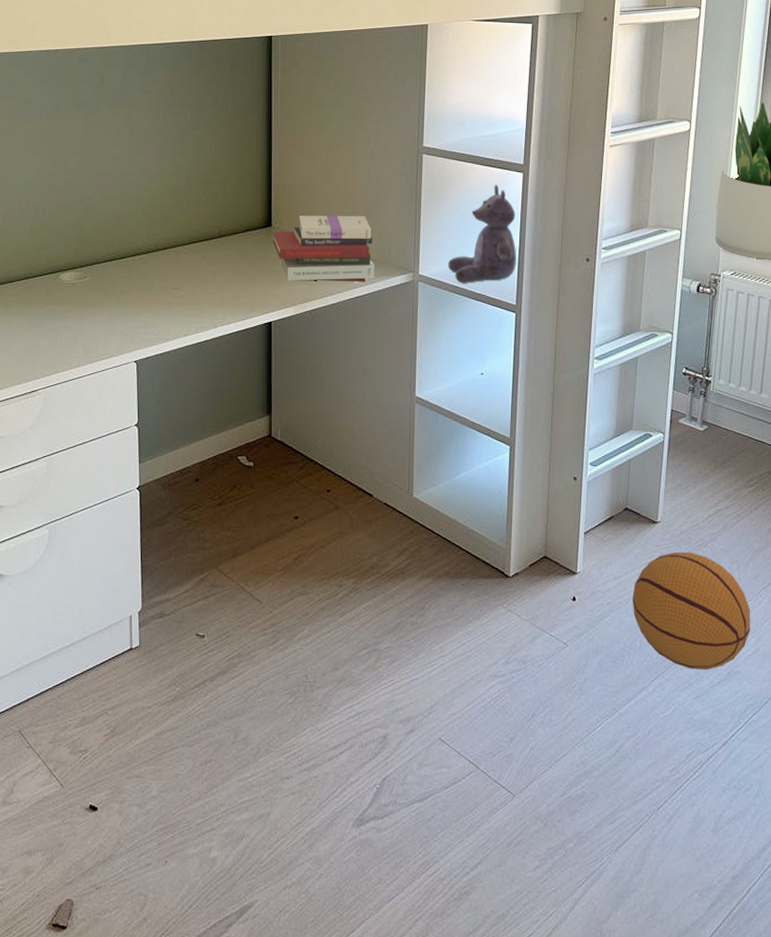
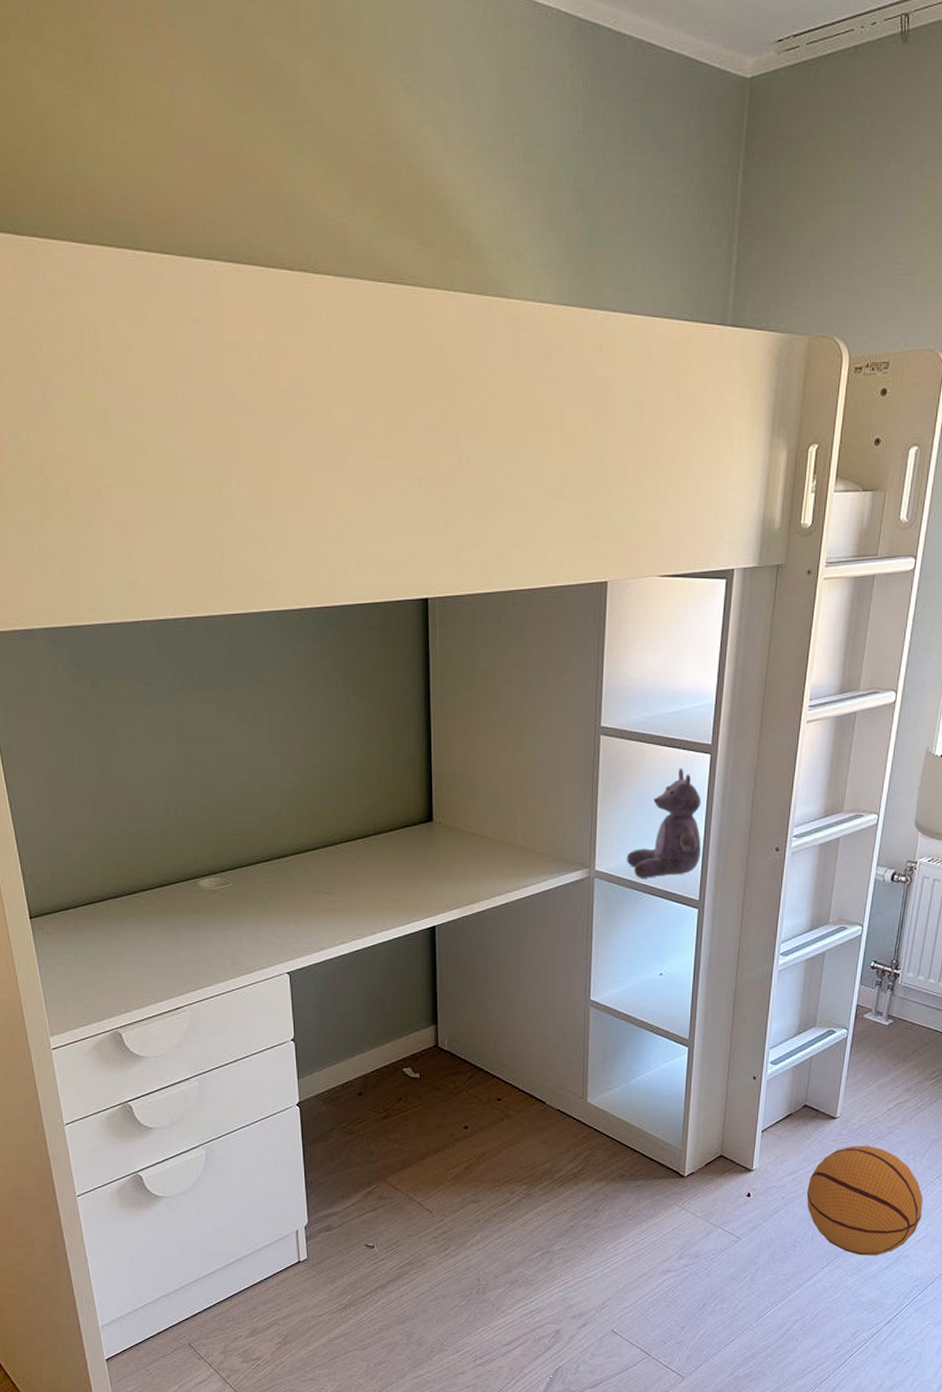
books: present [272,215,375,282] -> none [434,806,547,881]

